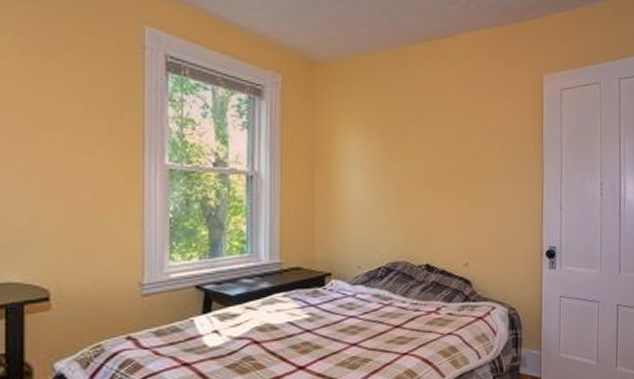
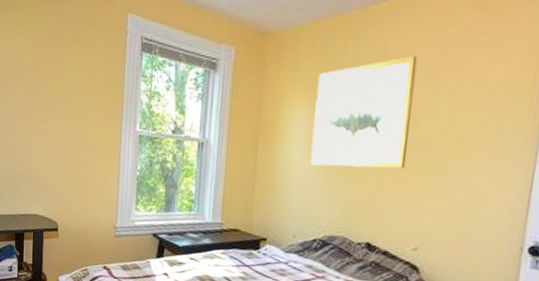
wall art: none [368,93,452,194] -> present [310,56,418,169]

